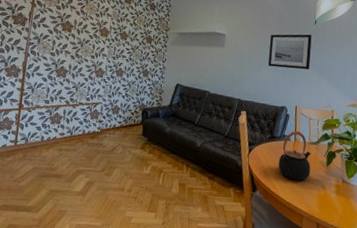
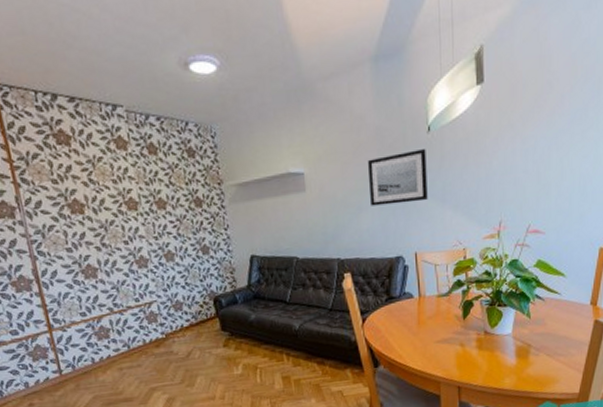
teapot: present [278,130,311,181] -> none [401,283,444,344]

